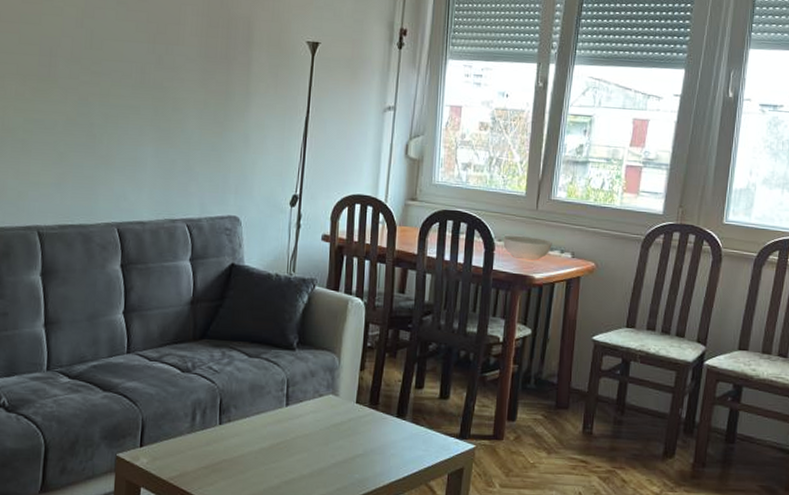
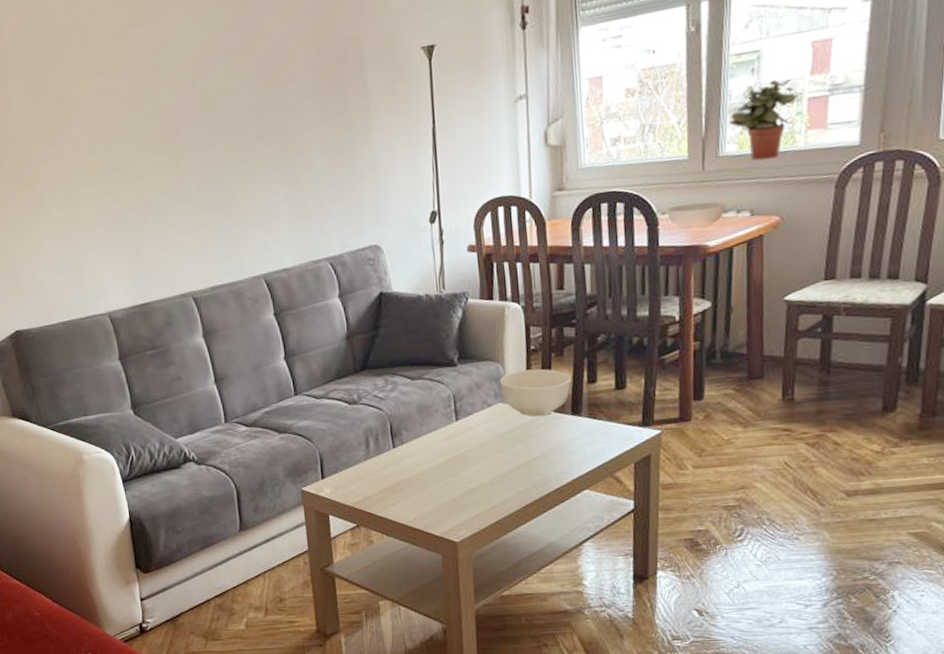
bowl: none [334,365,401,415] -> present [500,368,572,417]
potted plant: none [562,143,621,211] -> present [729,78,801,161]

